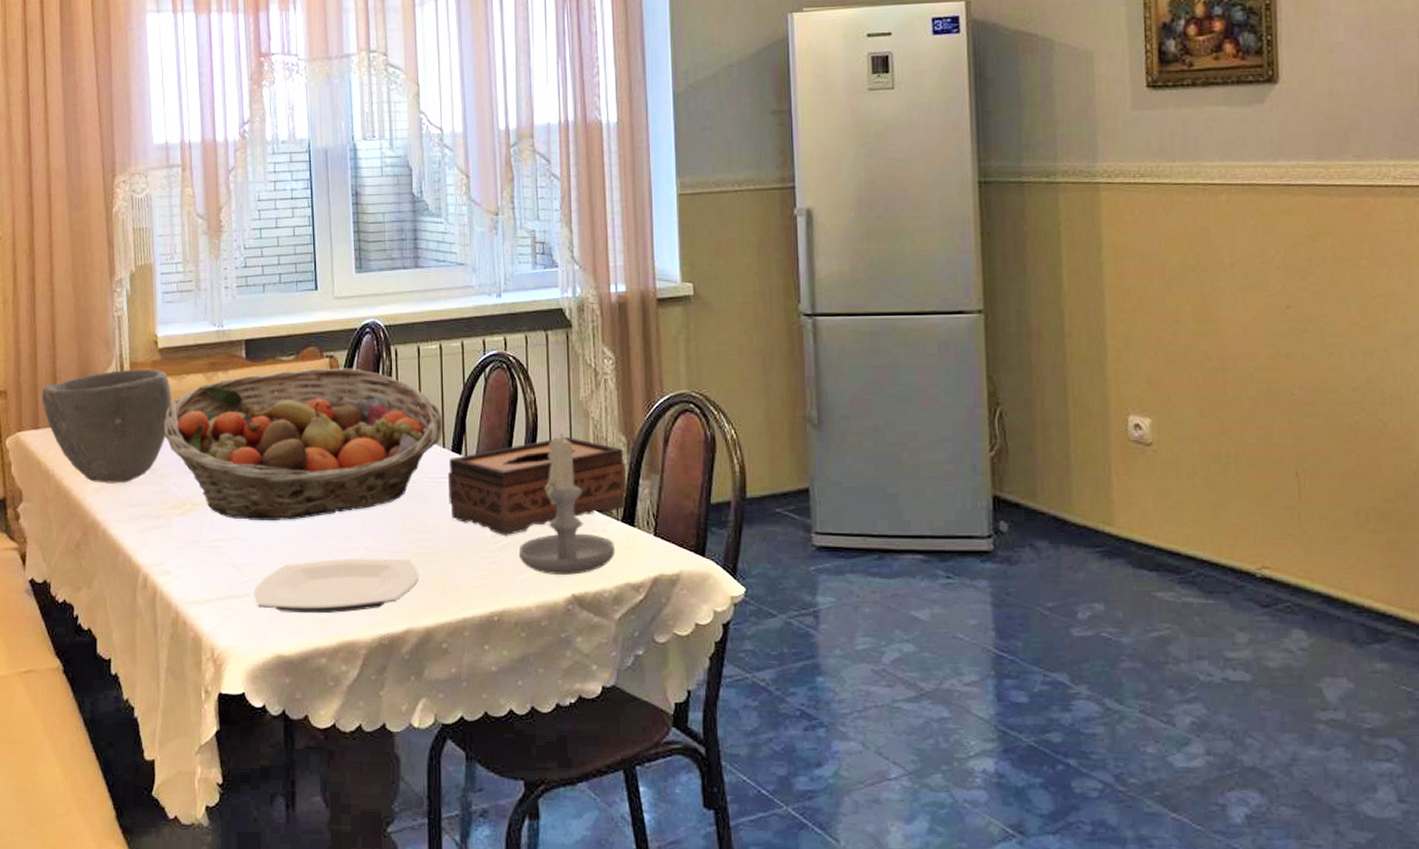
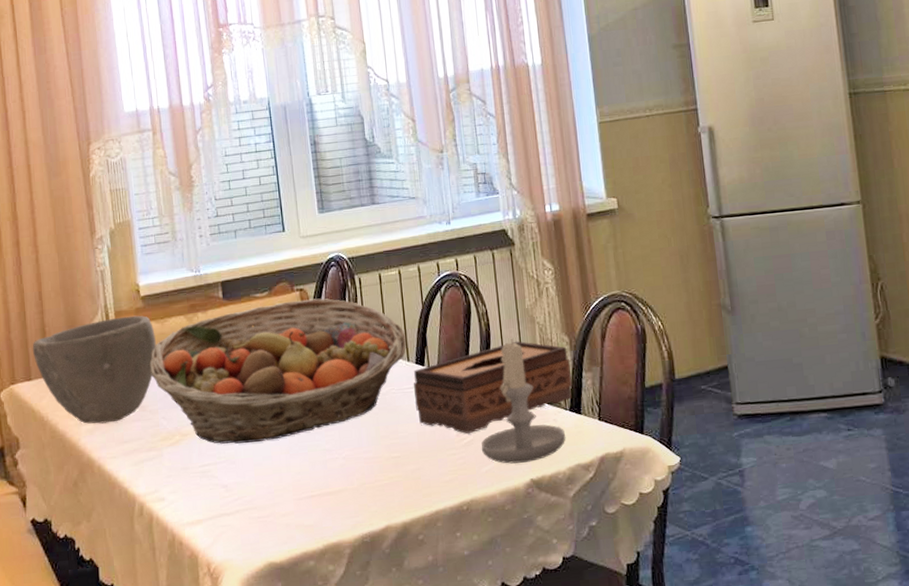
plate: present [254,558,420,614] -> none [244,464,394,524]

